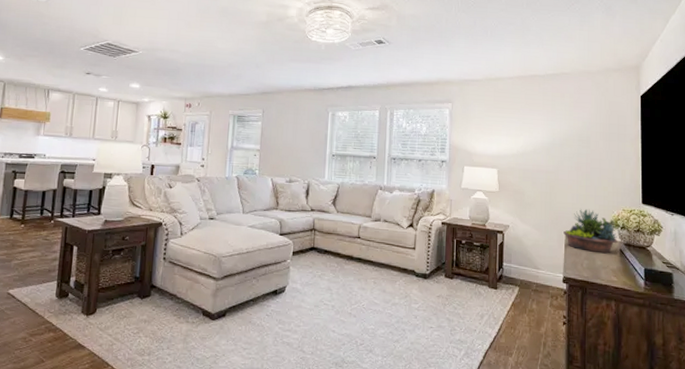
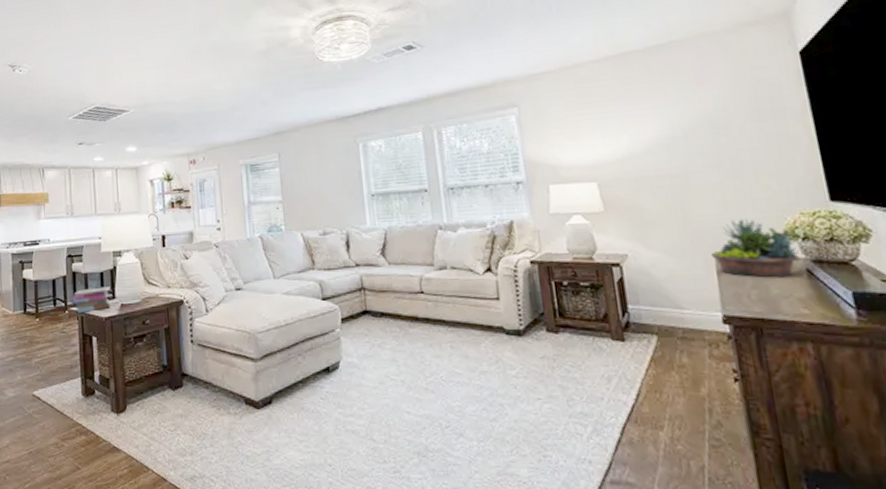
books: none [58,203,97,225] -> present [71,287,111,314]

